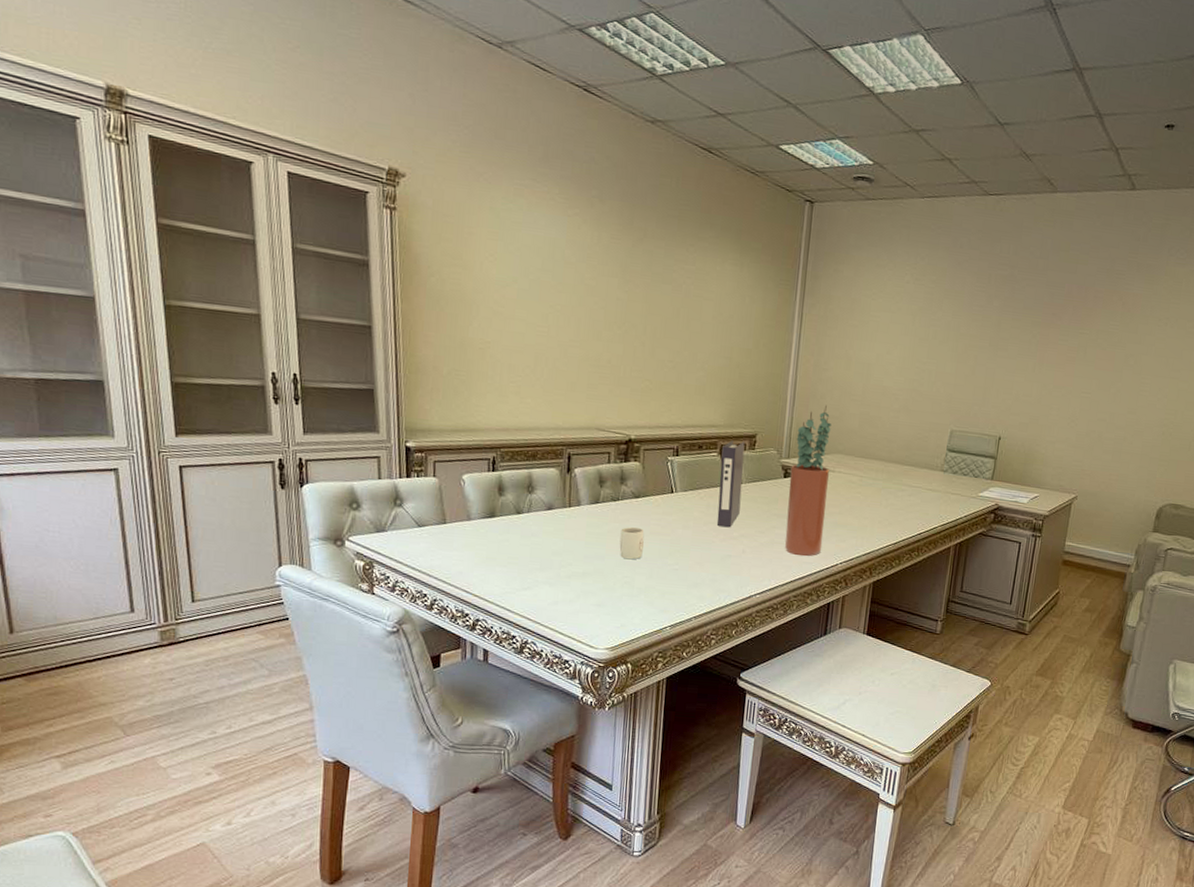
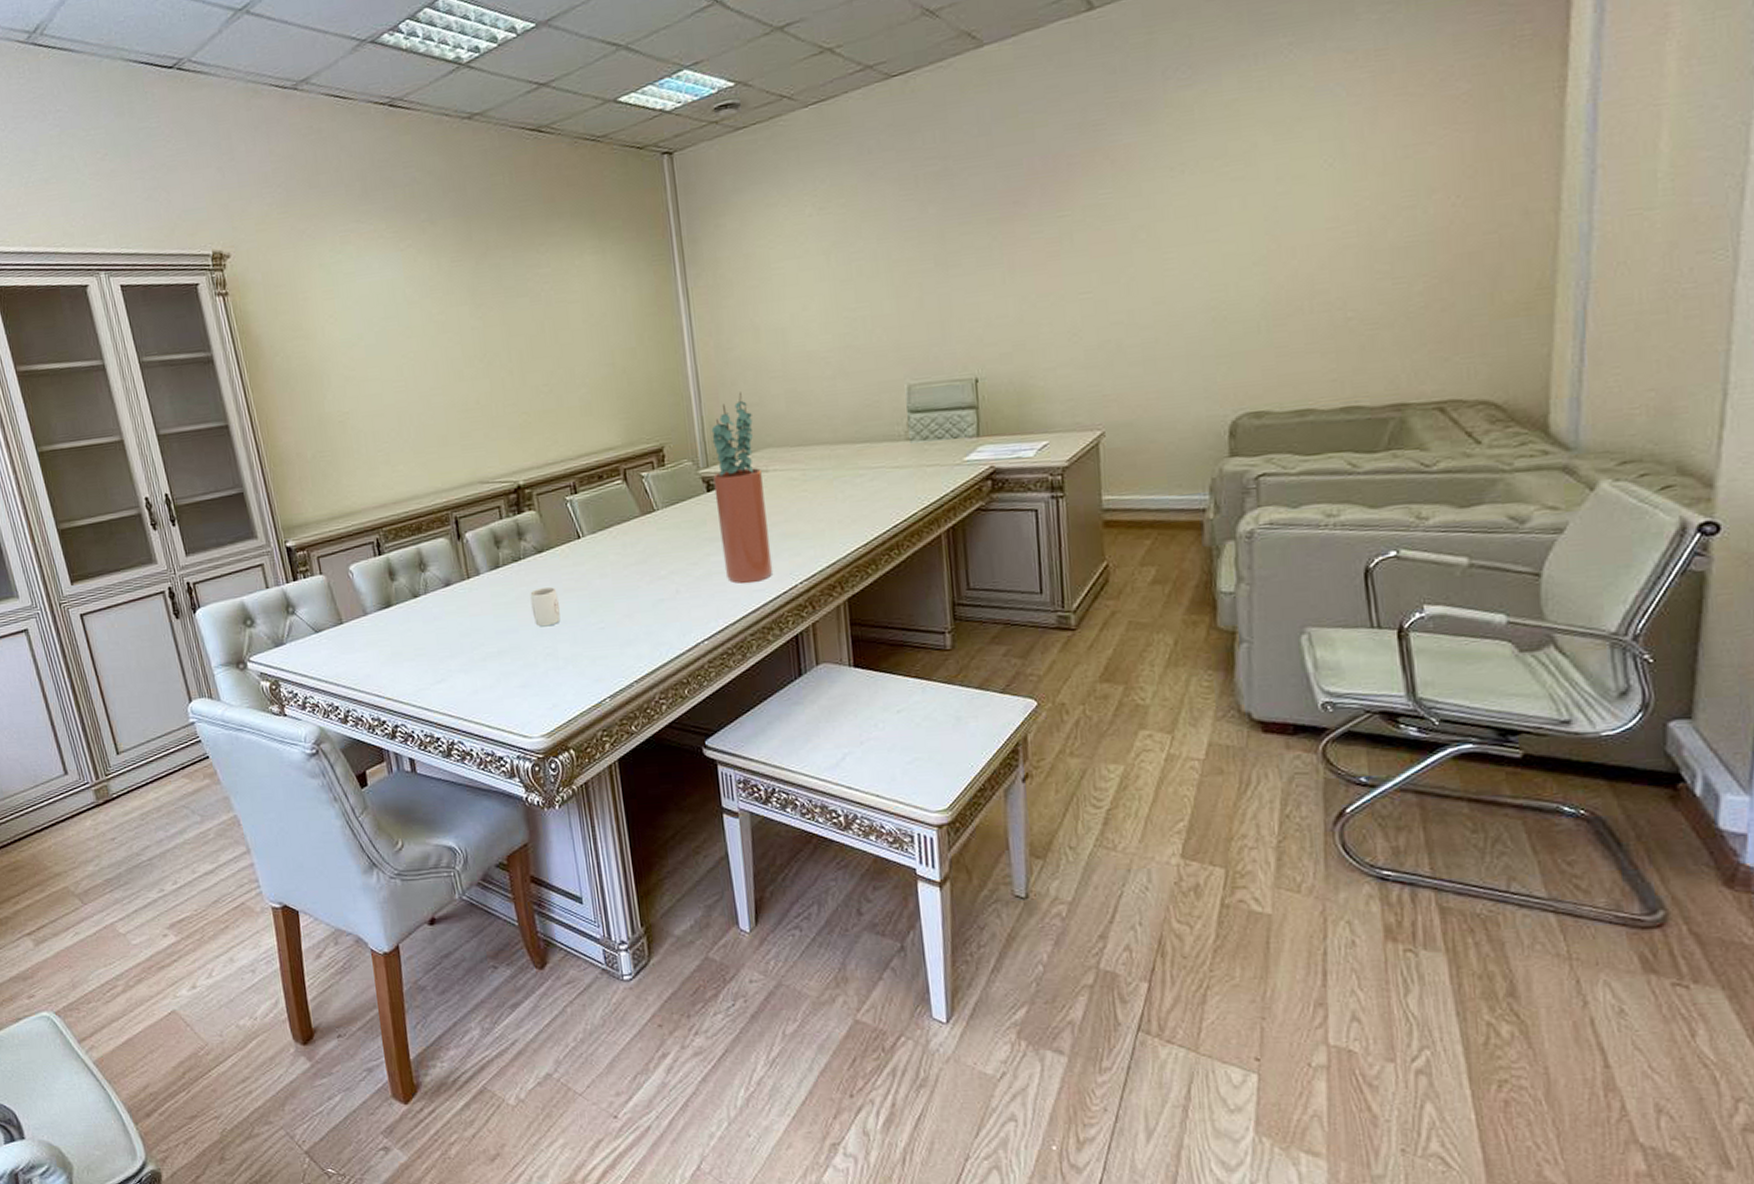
binder: present [717,440,745,528] -> none [626,459,663,568]

